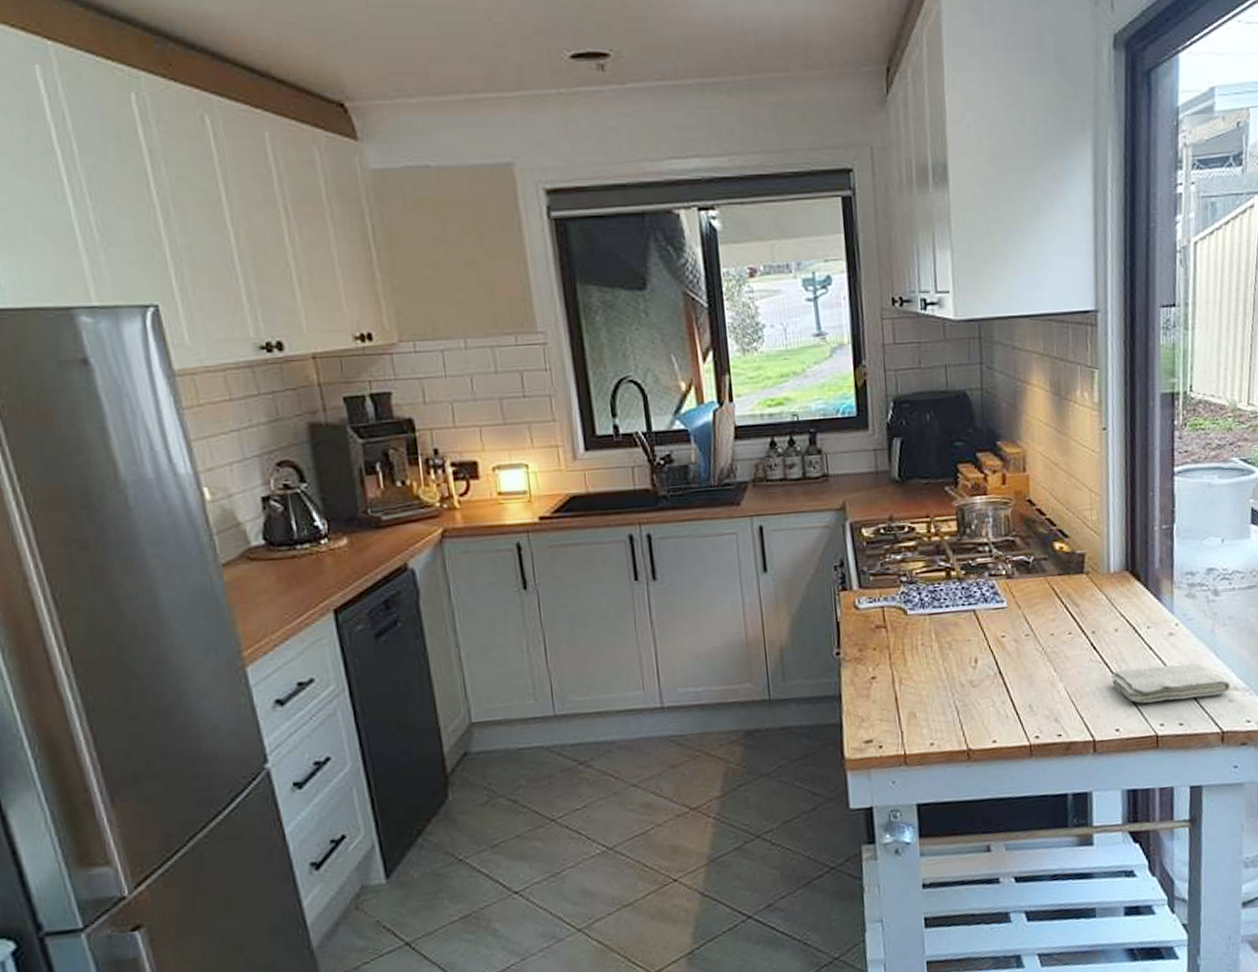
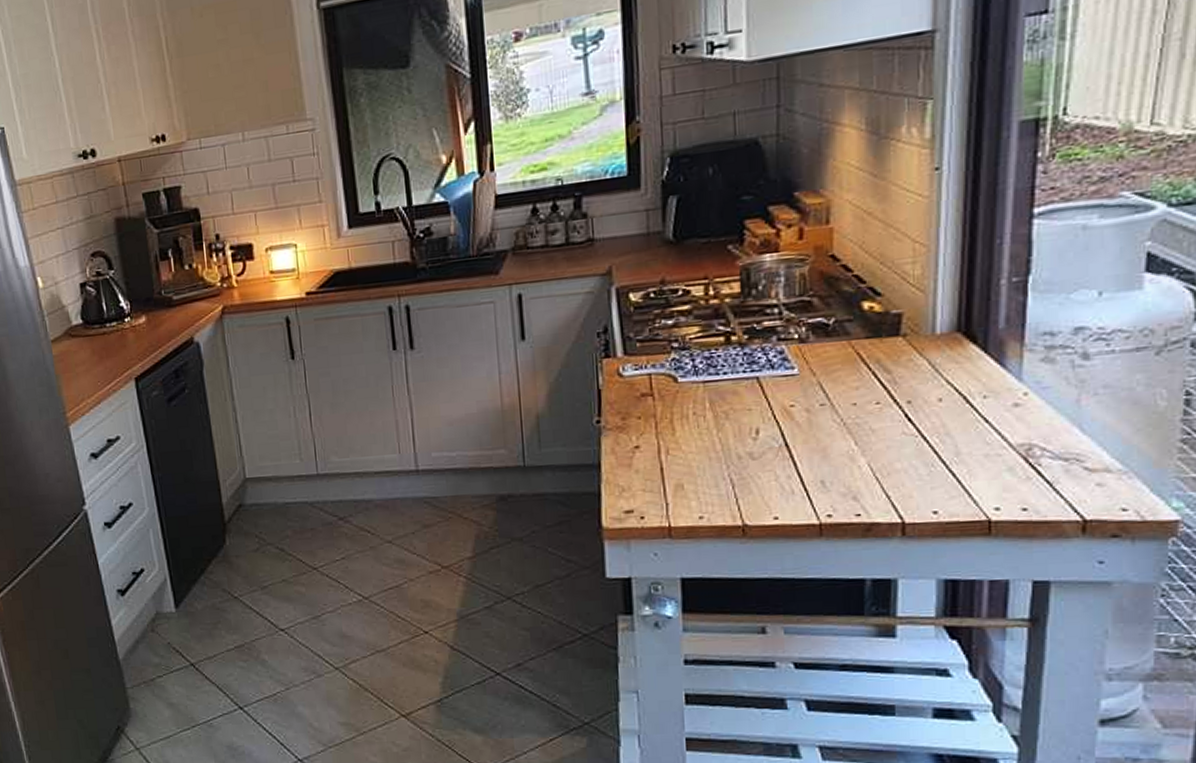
washcloth: present [1110,663,1231,704] -> none [929,439,1101,484]

